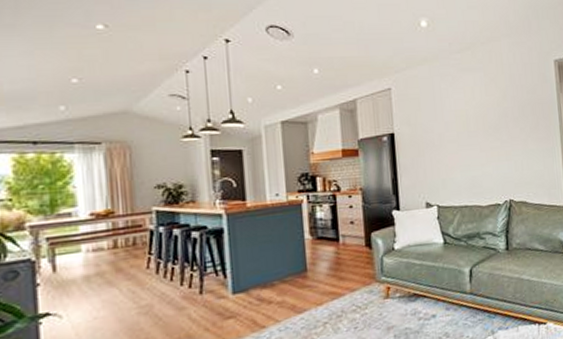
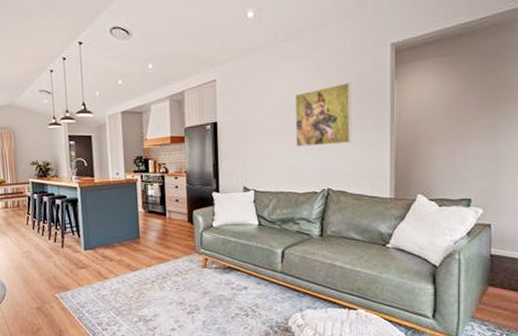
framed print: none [472,94,528,158] -> present [294,81,352,147]

